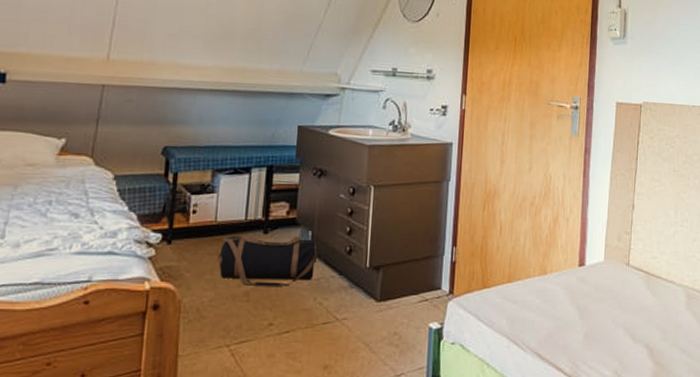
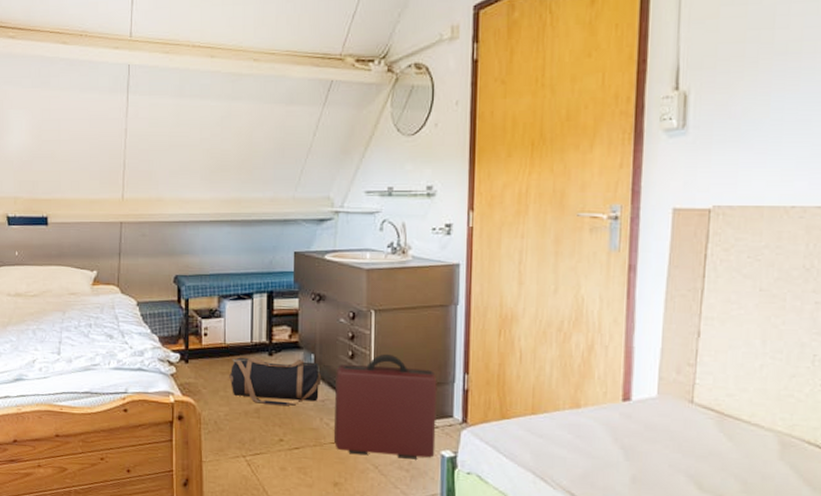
briefcase: none [327,229,429,334] -> present [334,353,437,459]

